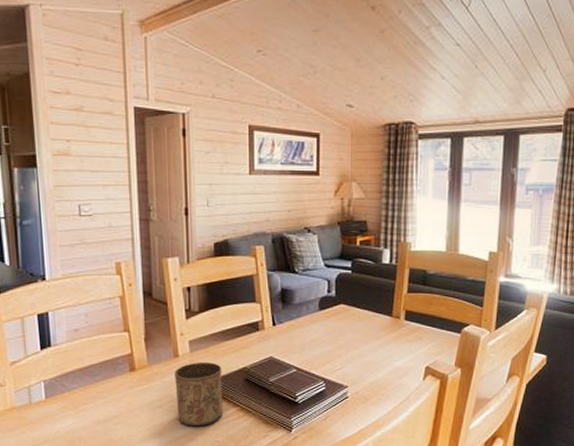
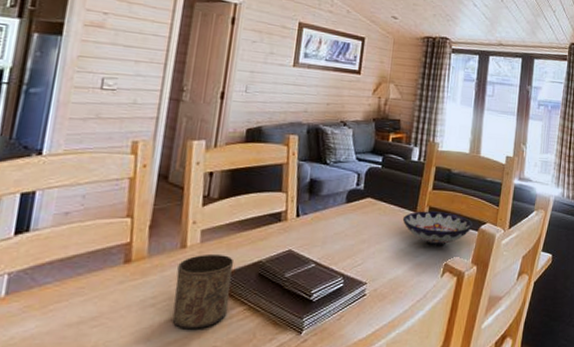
bowl: none [378,315,455,350] -> present [402,211,474,246]

